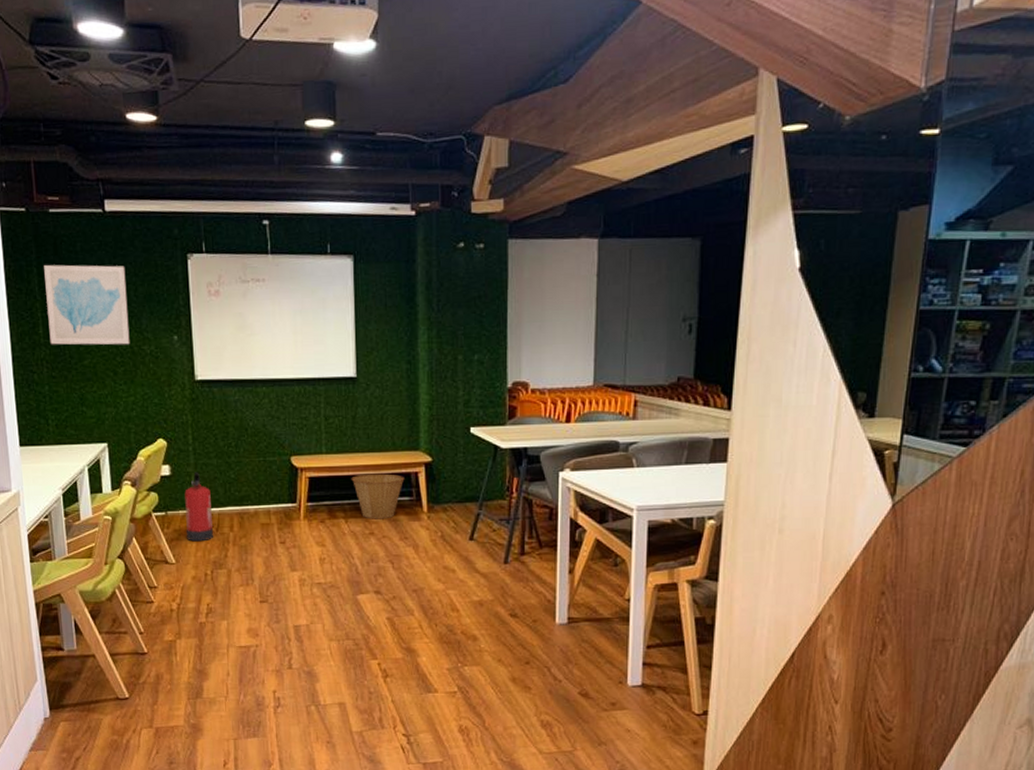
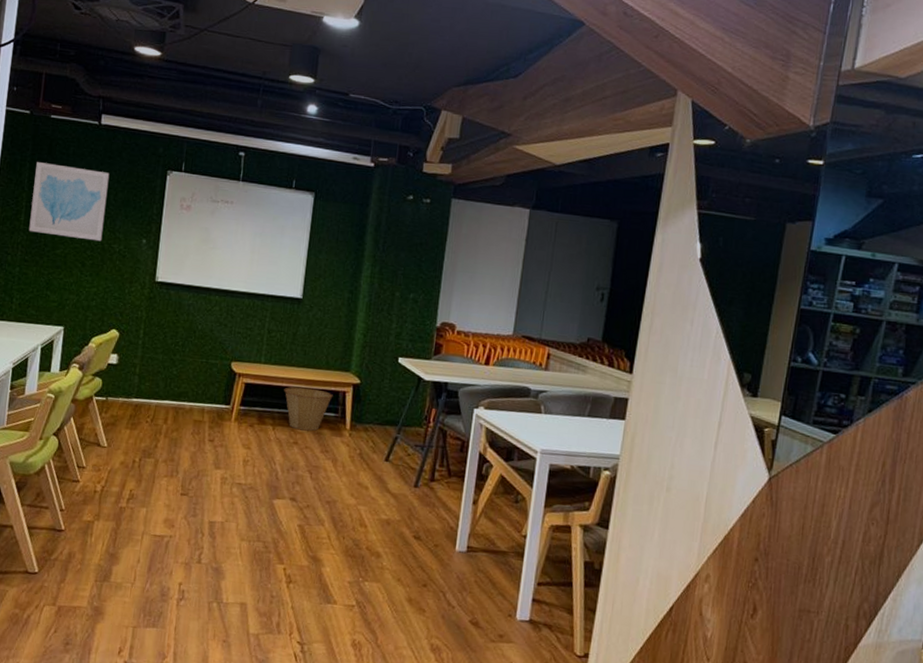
fire extinguisher: present [184,472,214,542] -> none [121,364,152,430]

